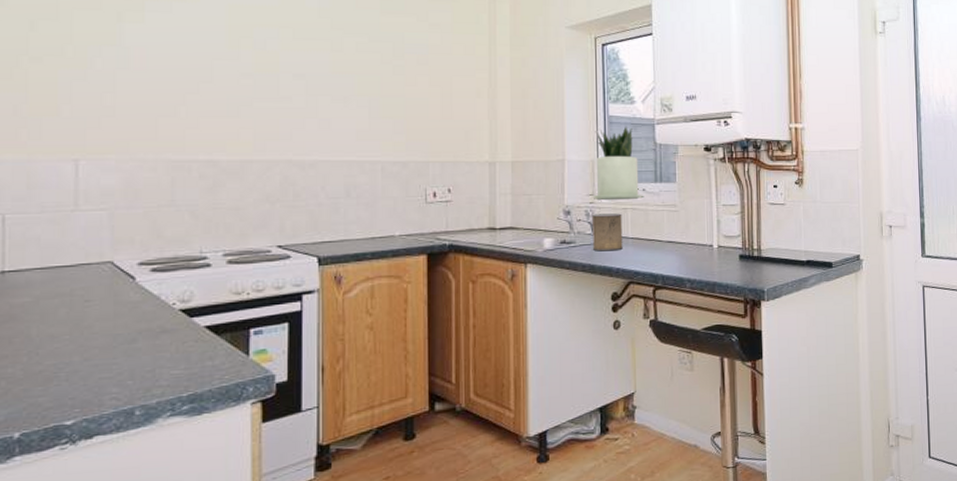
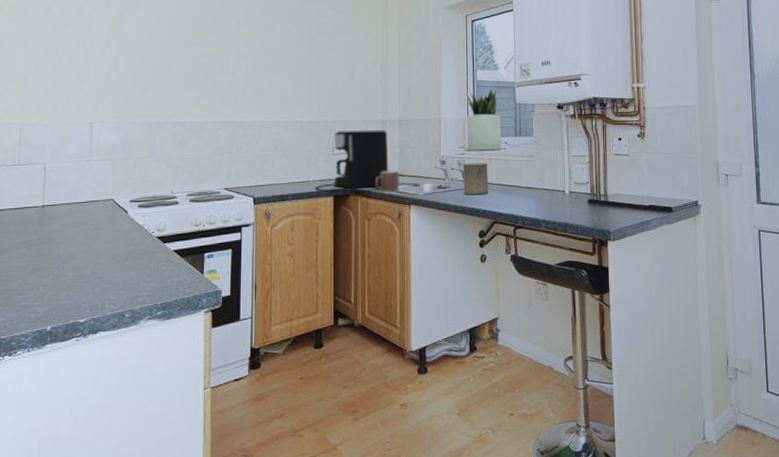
coffee maker: none [403,173,541,250] -> present [315,130,422,193]
mug: none [482,222,512,249] -> present [375,170,399,192]

